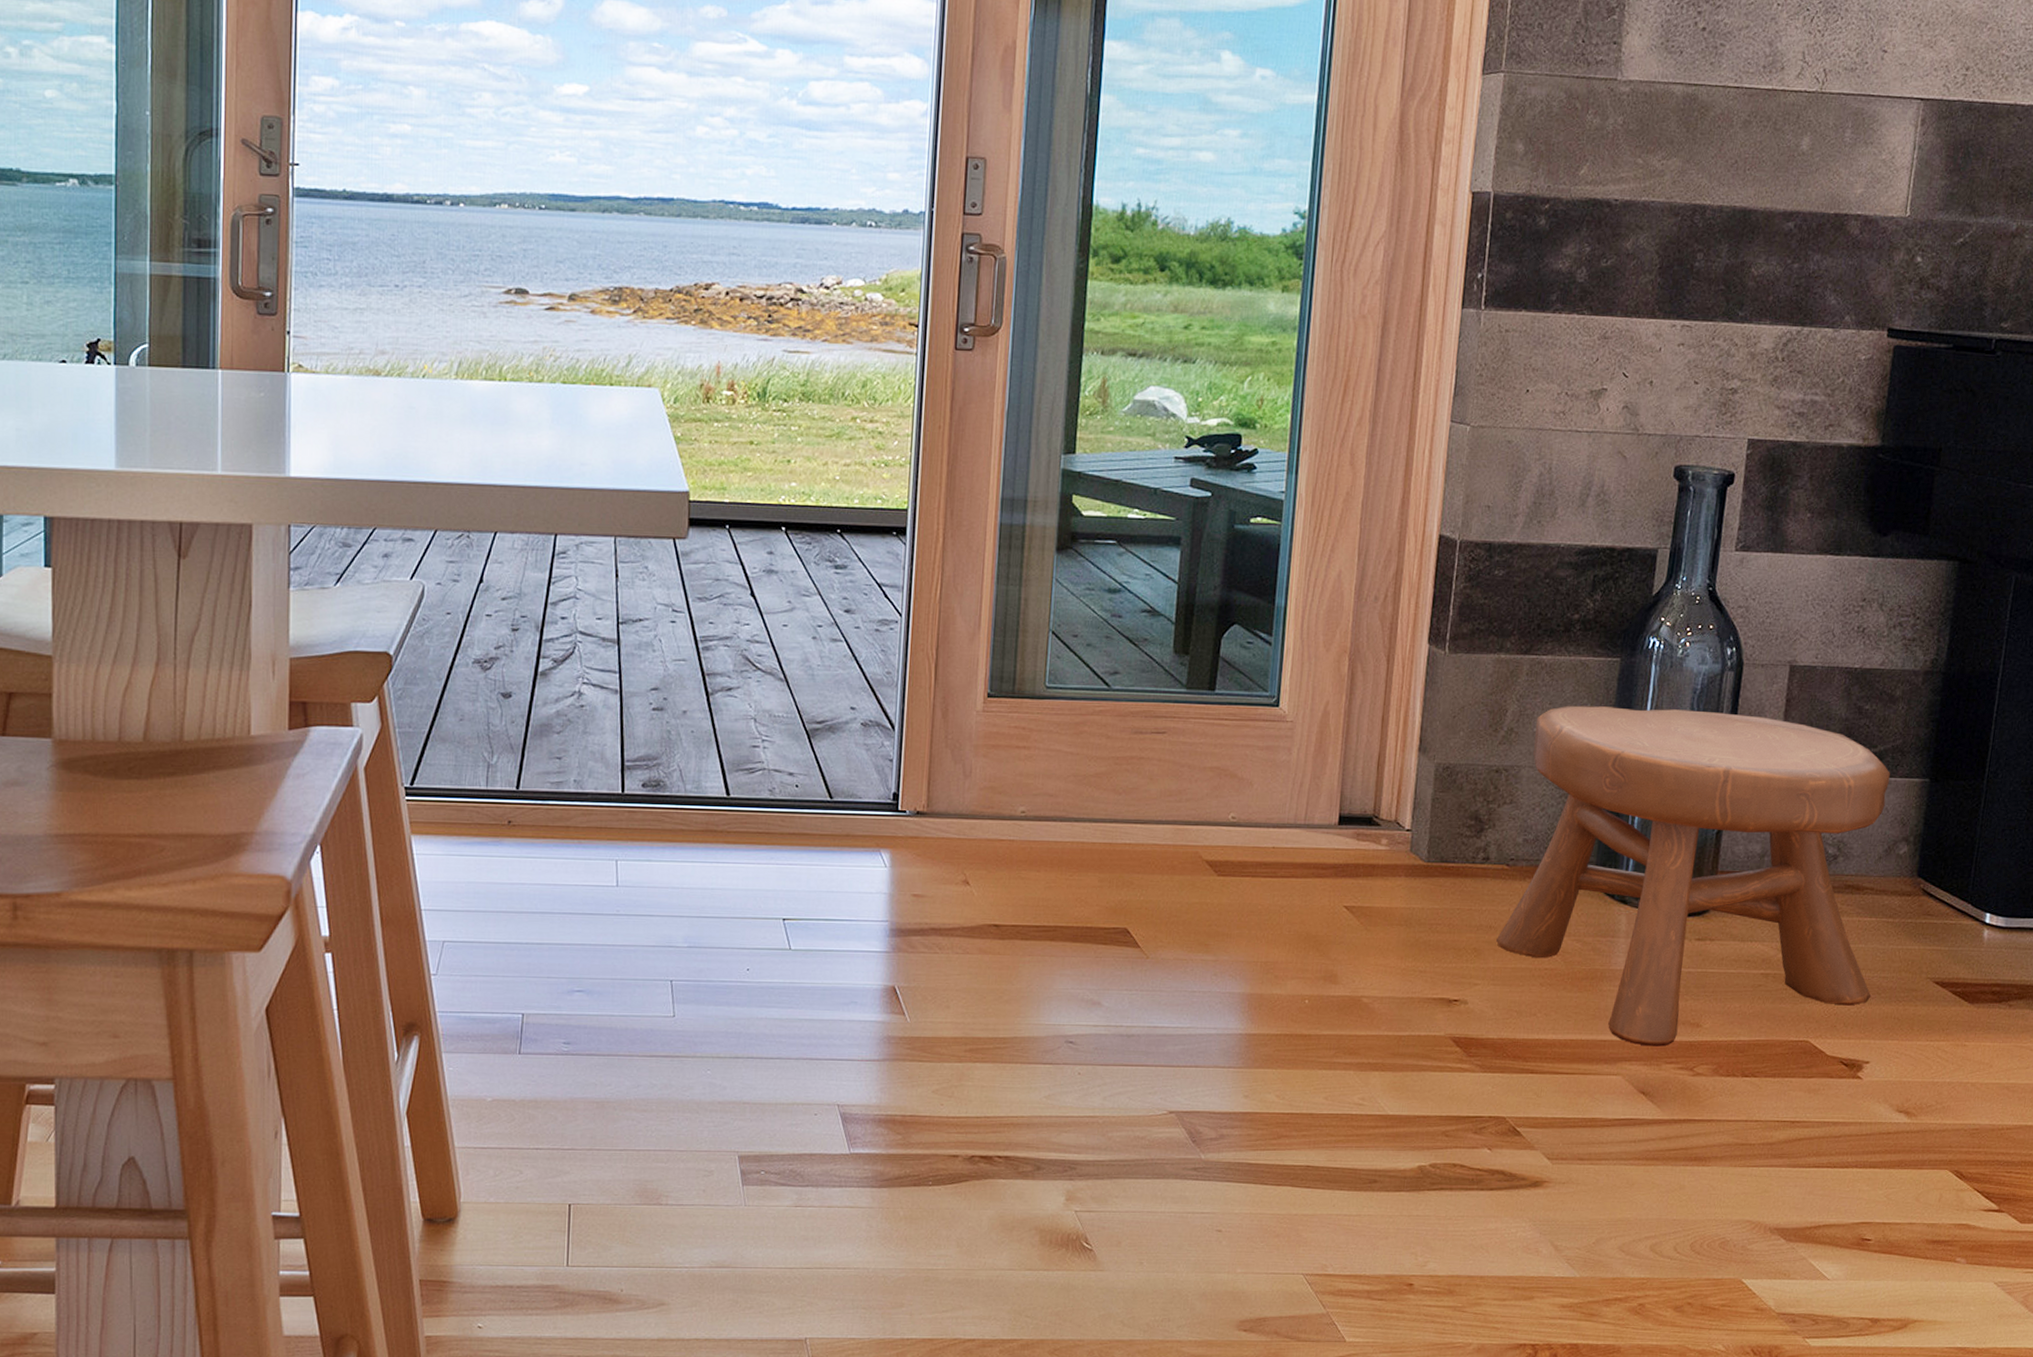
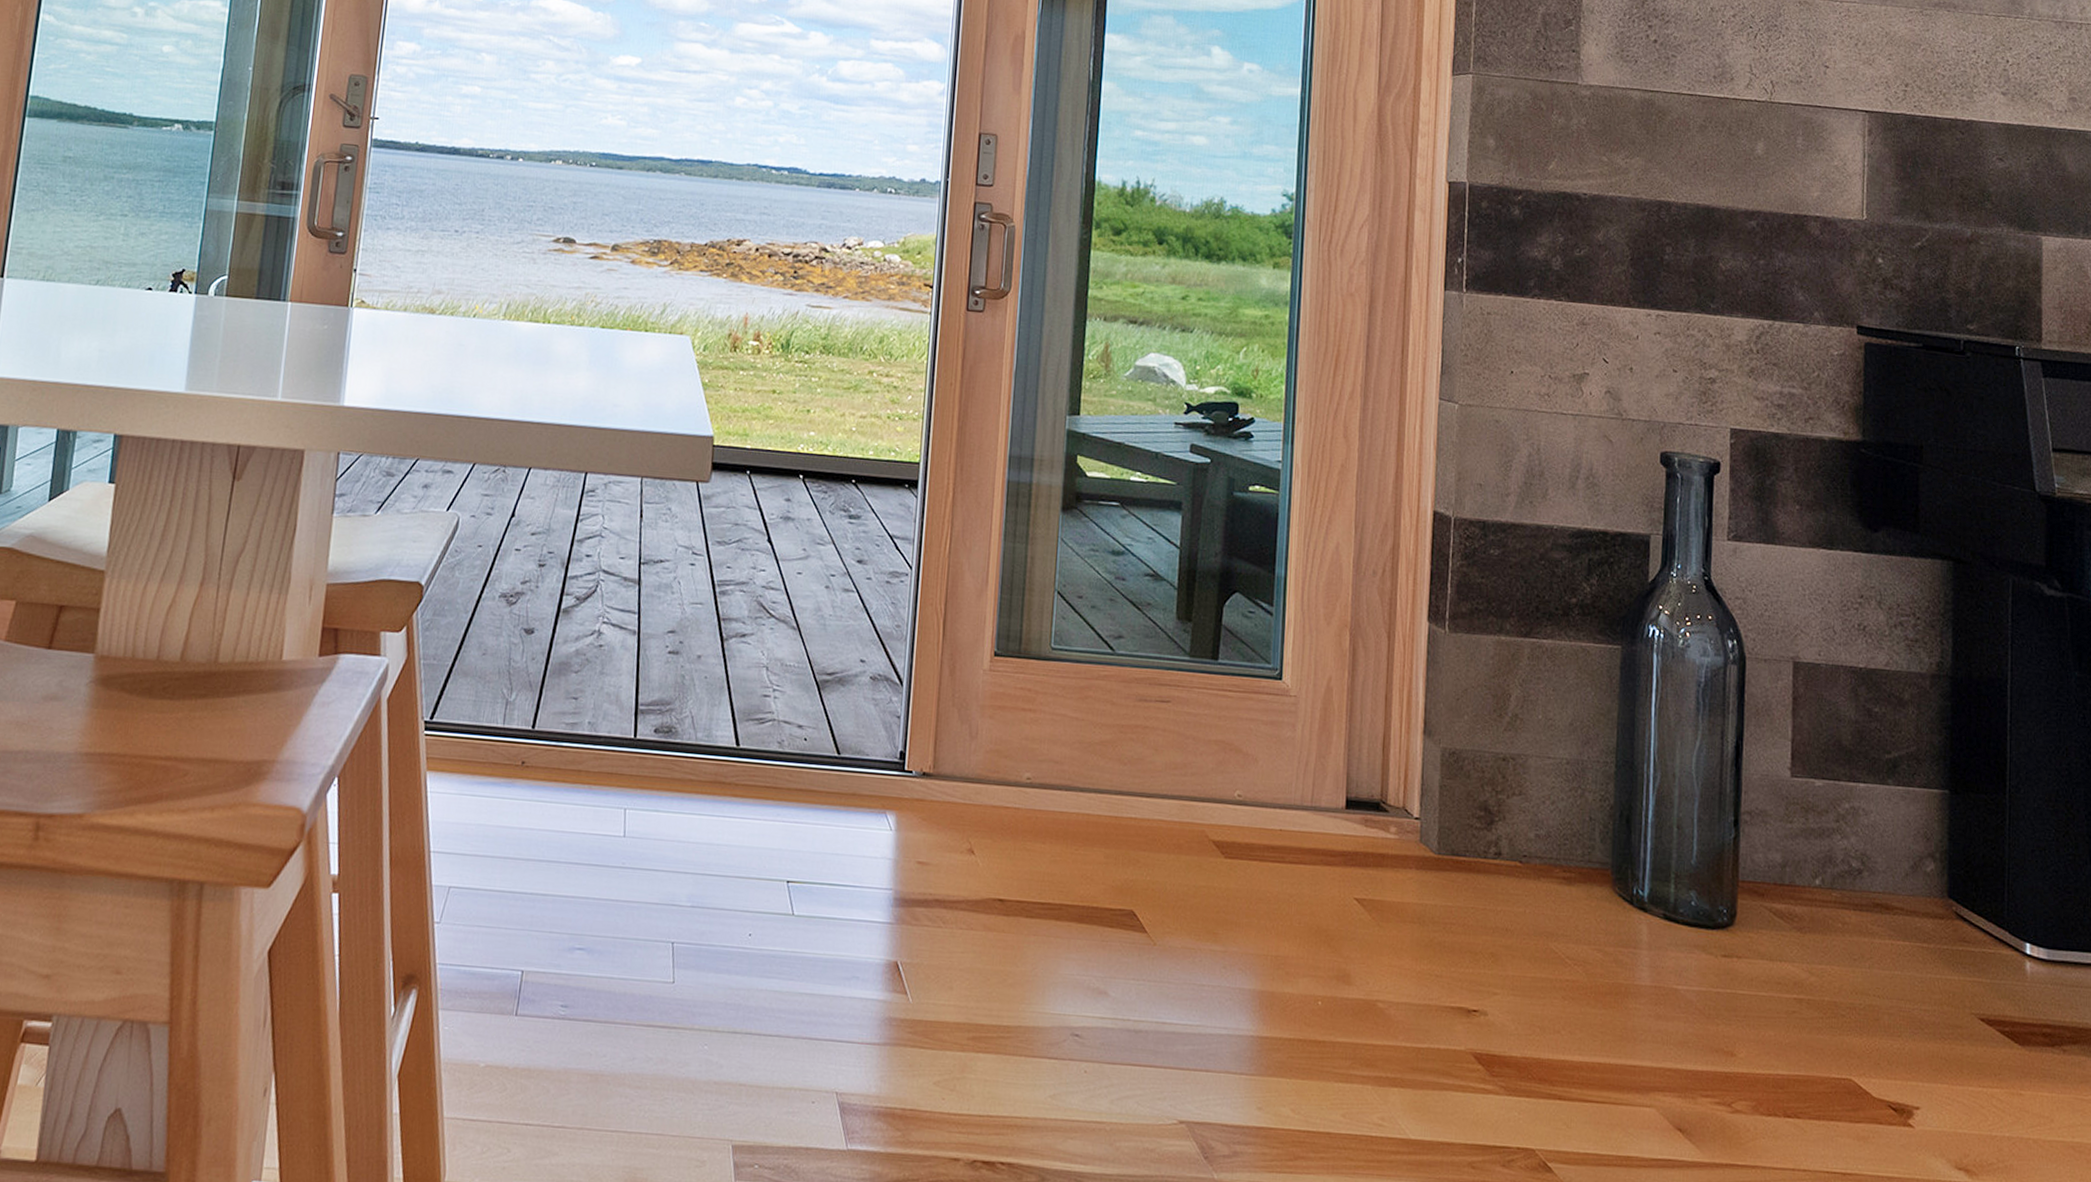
stool: present [1496,705,1890,1047] -> none [1514,693,1914,1077]

